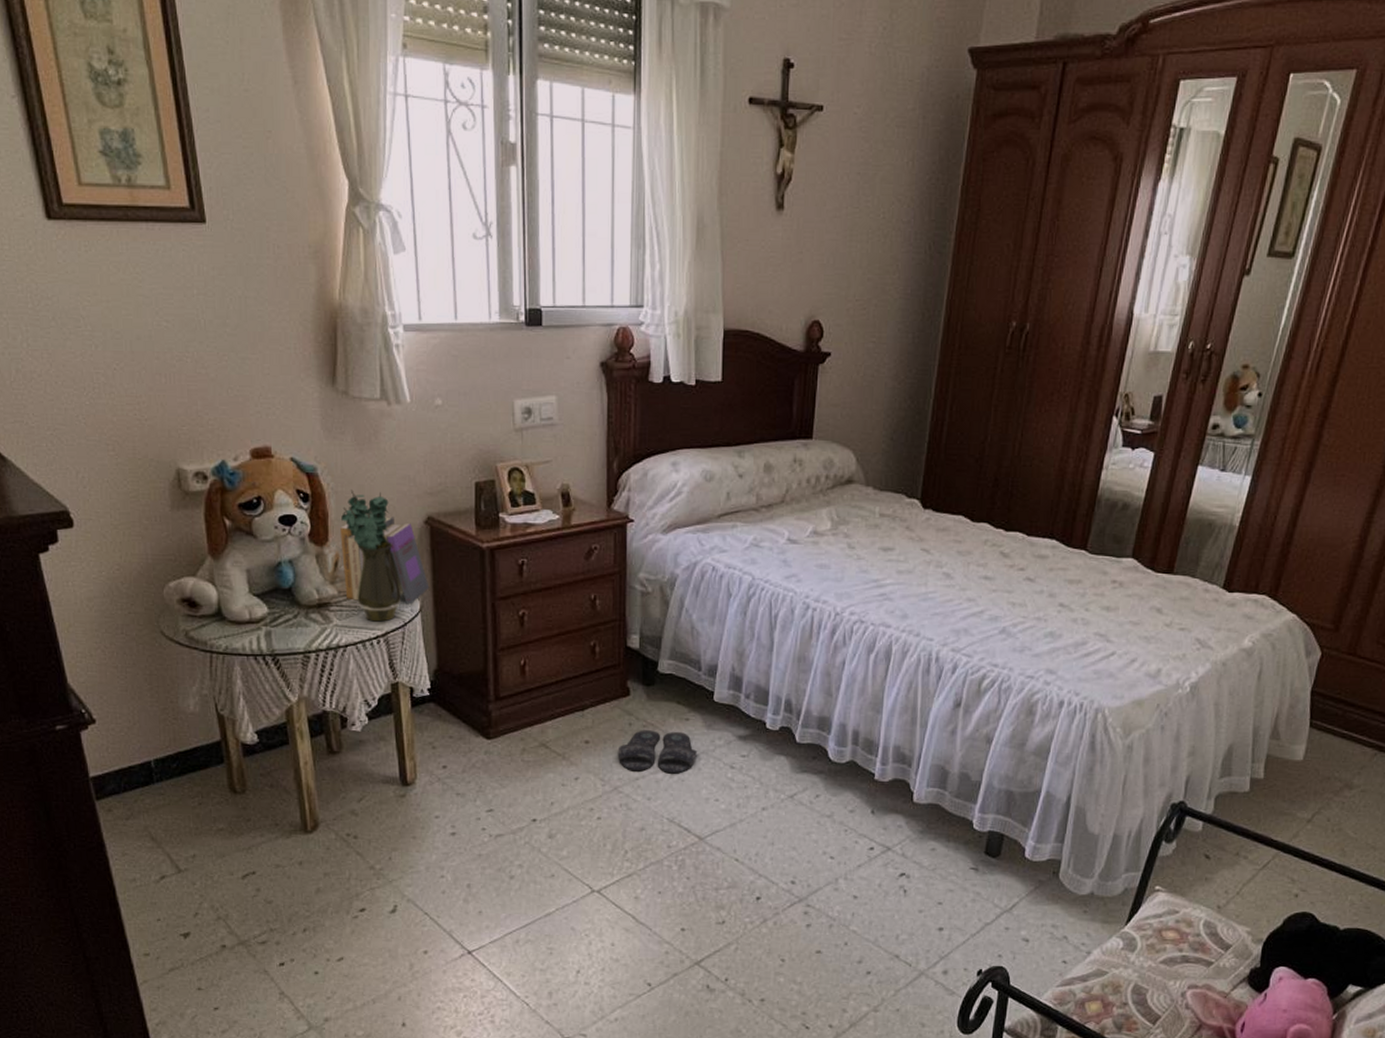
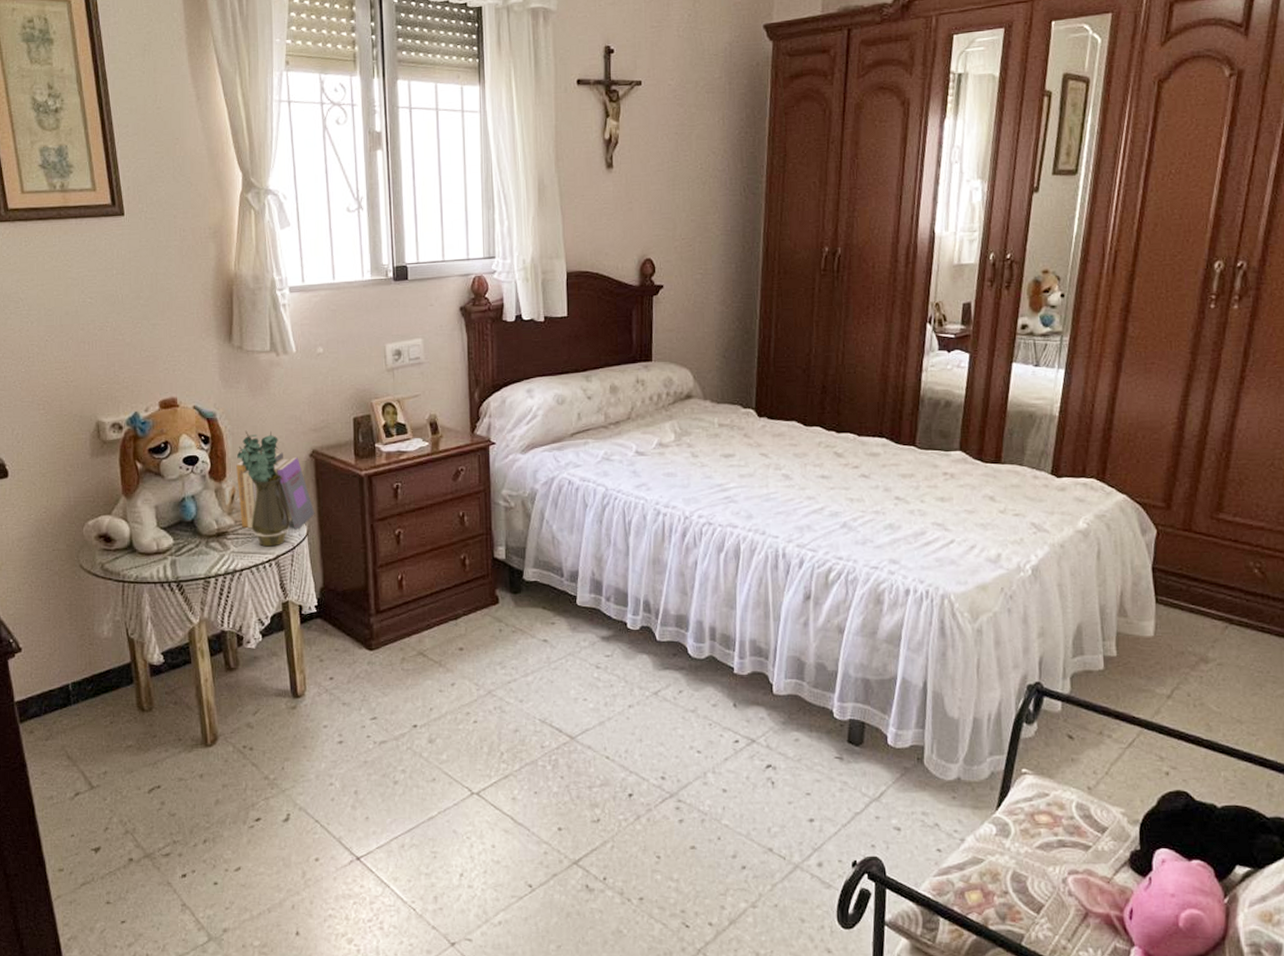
slippers: present [617,730,698,774] -> none [490,635,565,676]

